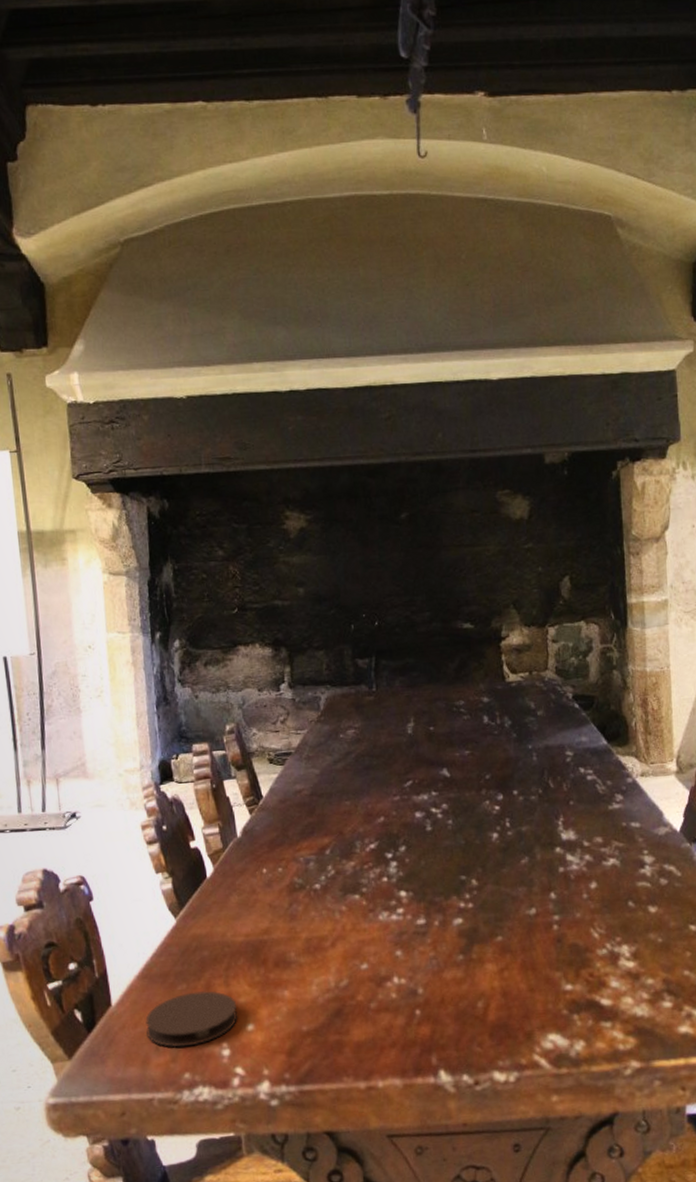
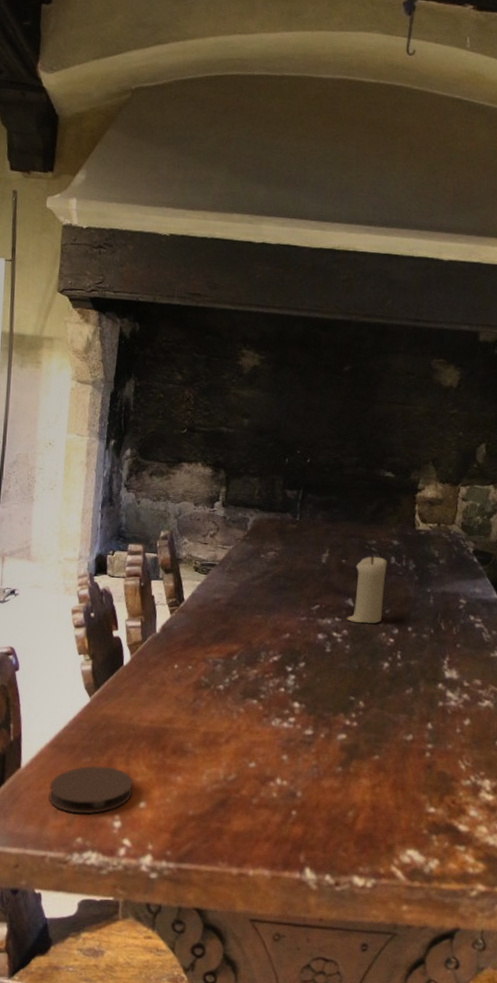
candle: none [444,718,483,795] -> present [346,556,387,624]

